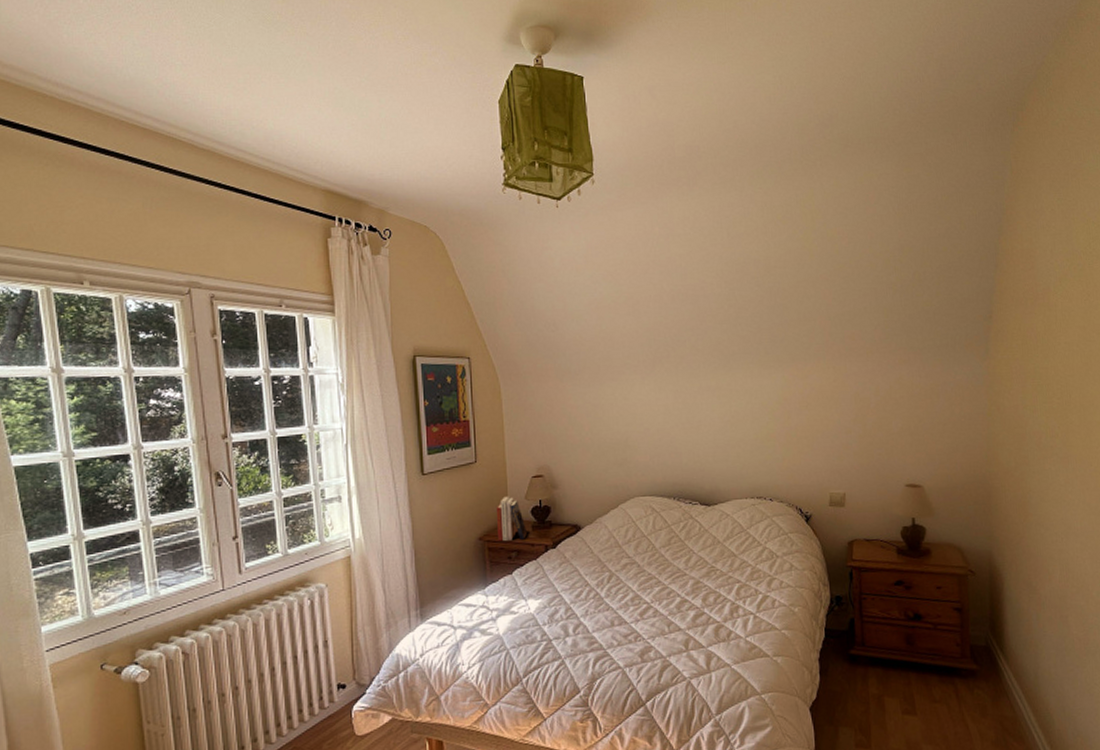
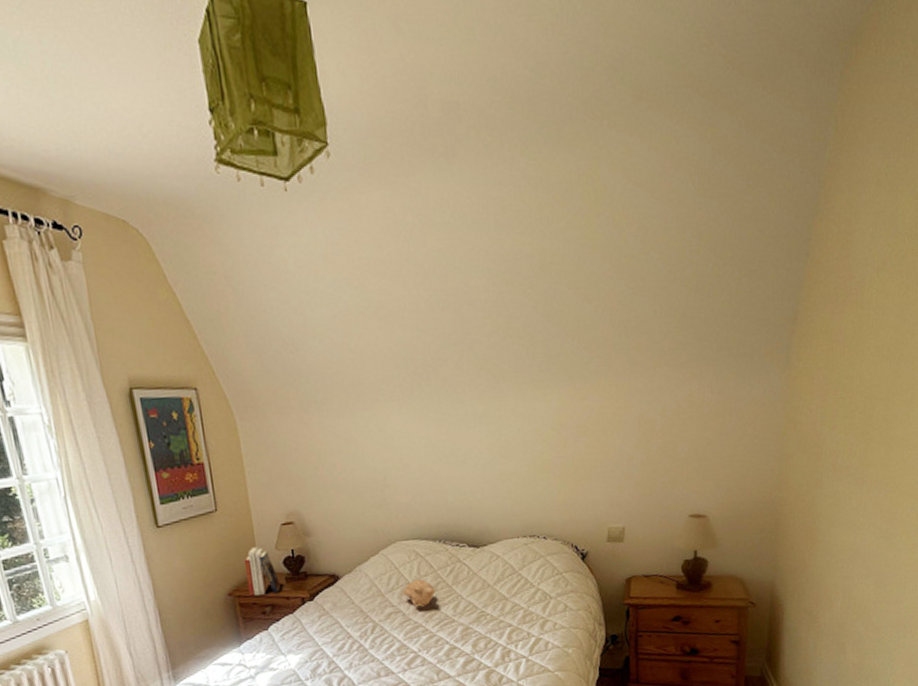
teddy bear: none [639,532,669,562] -> present [403,579,436,610]

